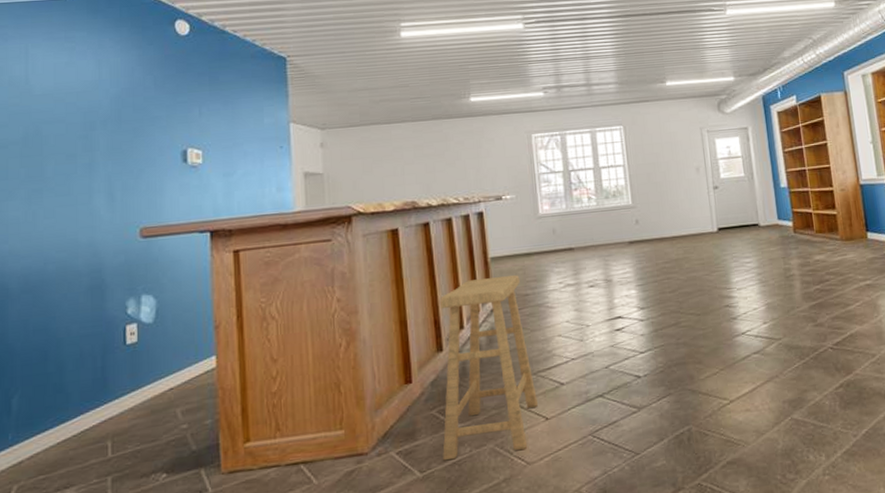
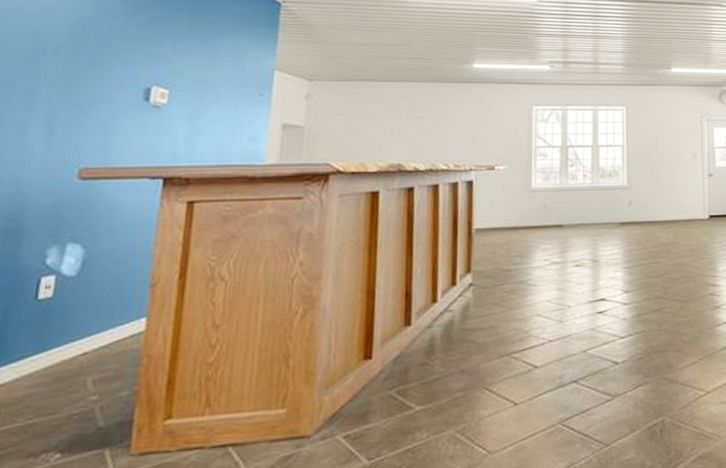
stool: present [439,275,538,461] -> none [396,249,508,447]

